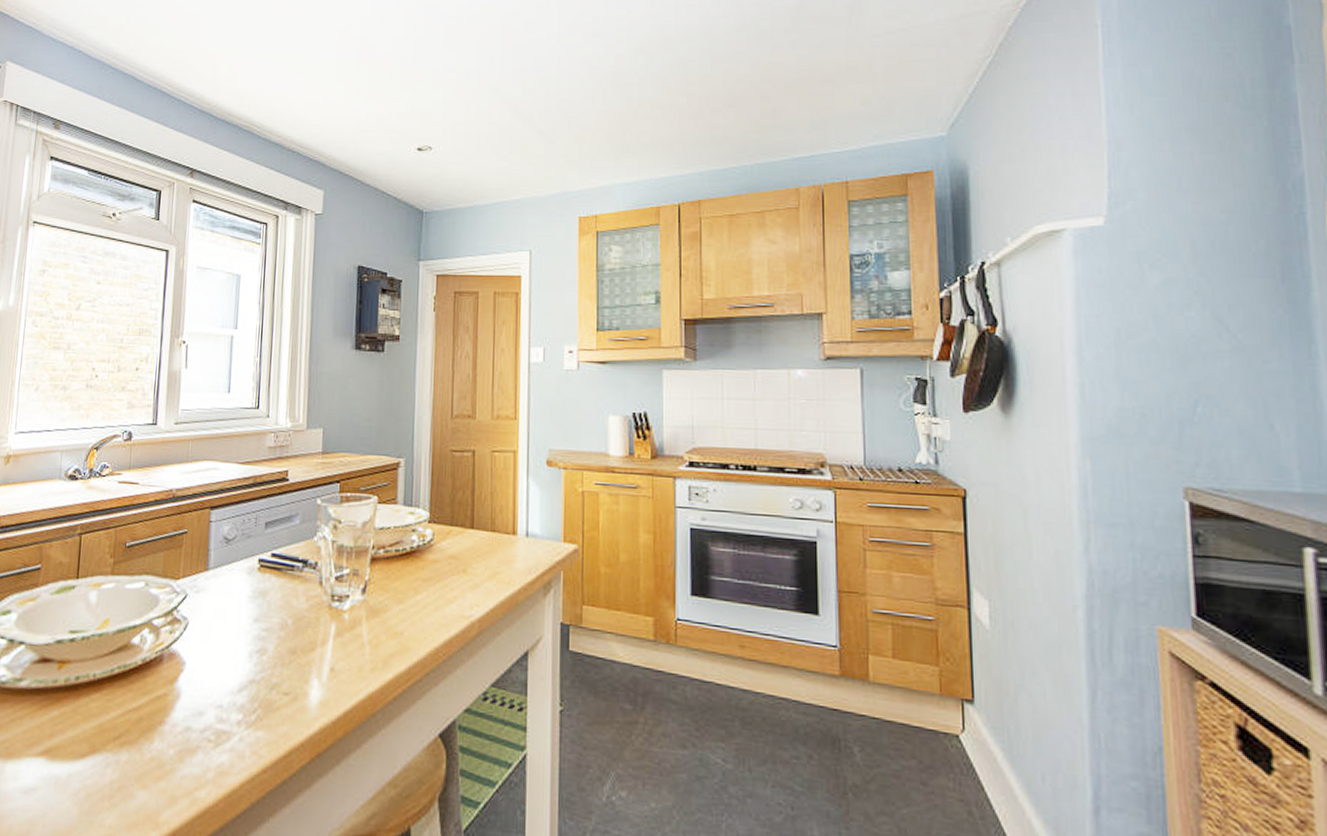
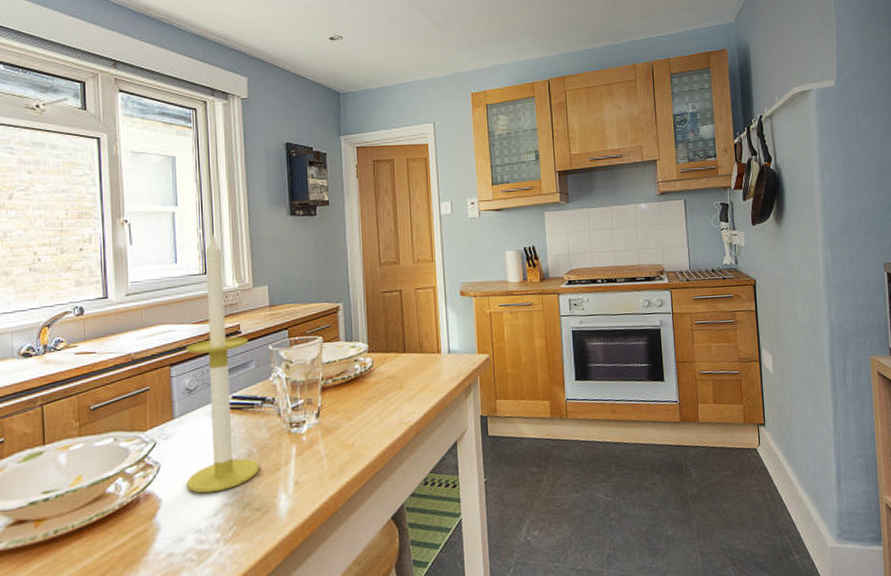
candle: none [213,363,295,664] -> present [185,233,260,493]

